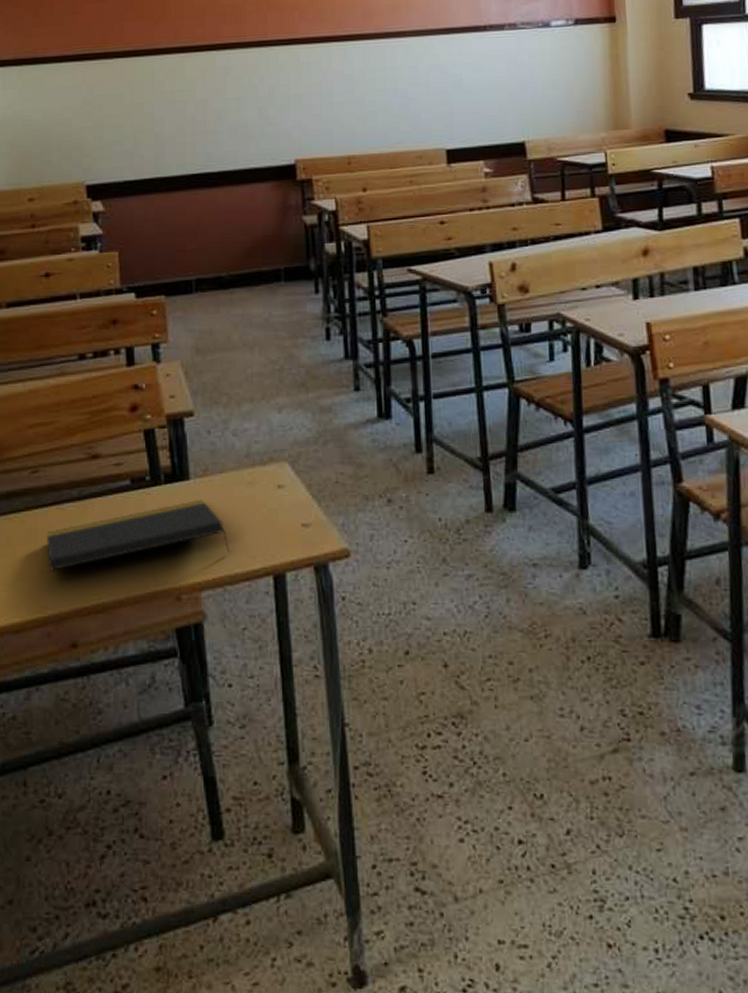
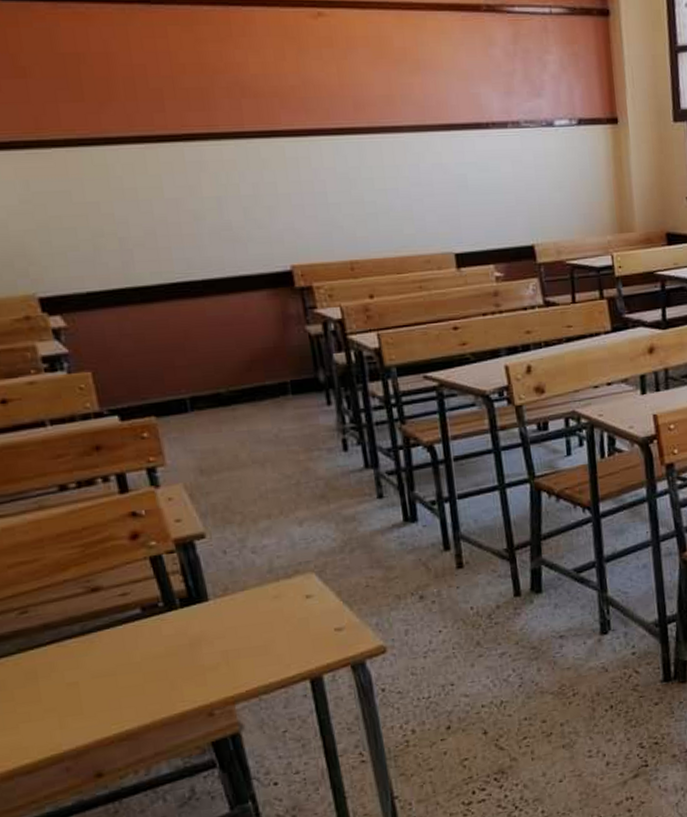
notepad: present [46,500,229,571] -> none [47,618,260,708]

